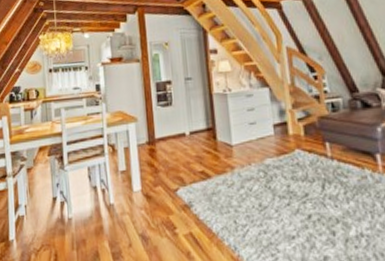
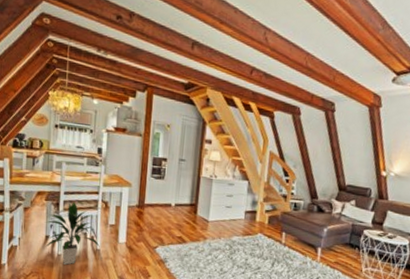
indoor plant: none [50,152,113,230] -> present [45,202,100,265]

